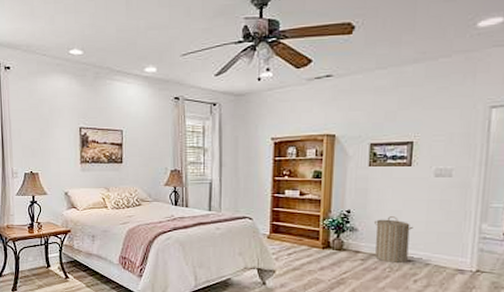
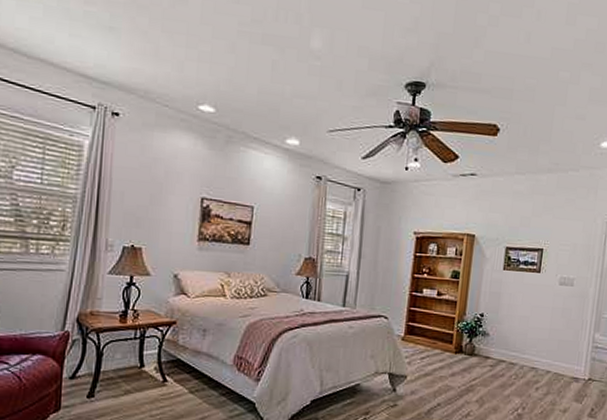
laundry hamper: present [374,216,413,264] -> none [503,322,538,371]

